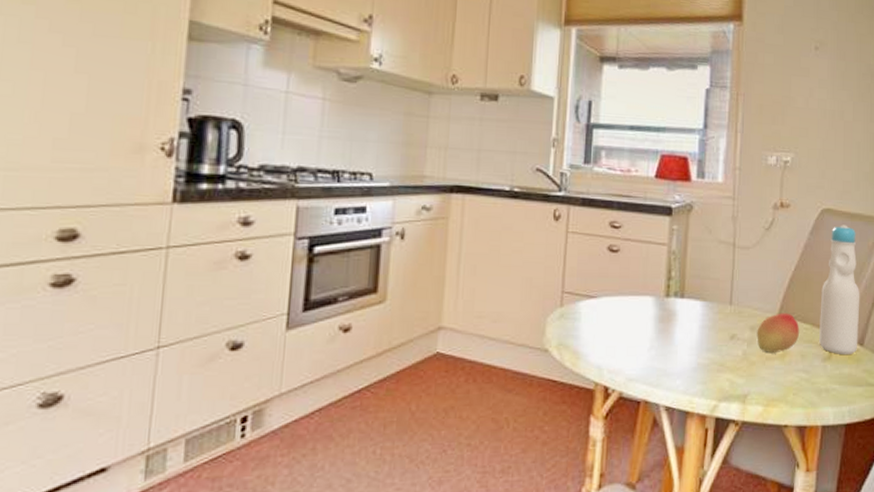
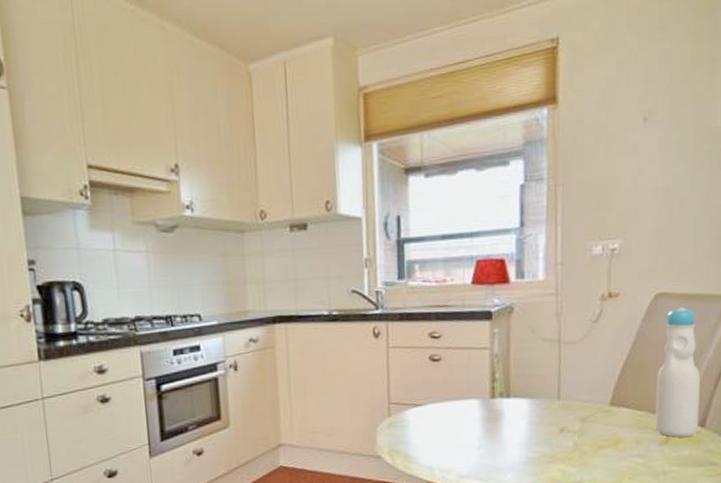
fruit: present [757,313,800,352] -> none [587,402,634,442]

